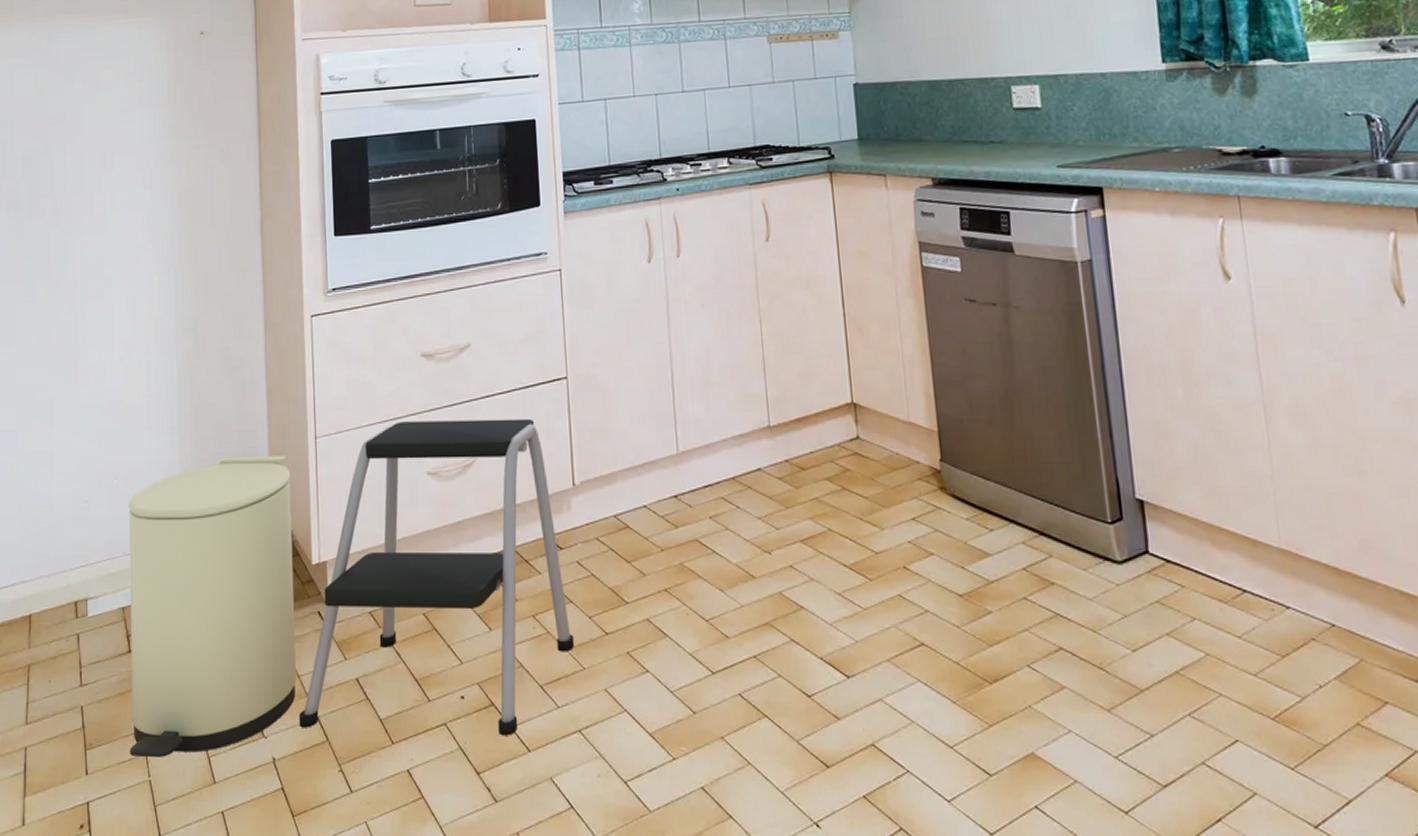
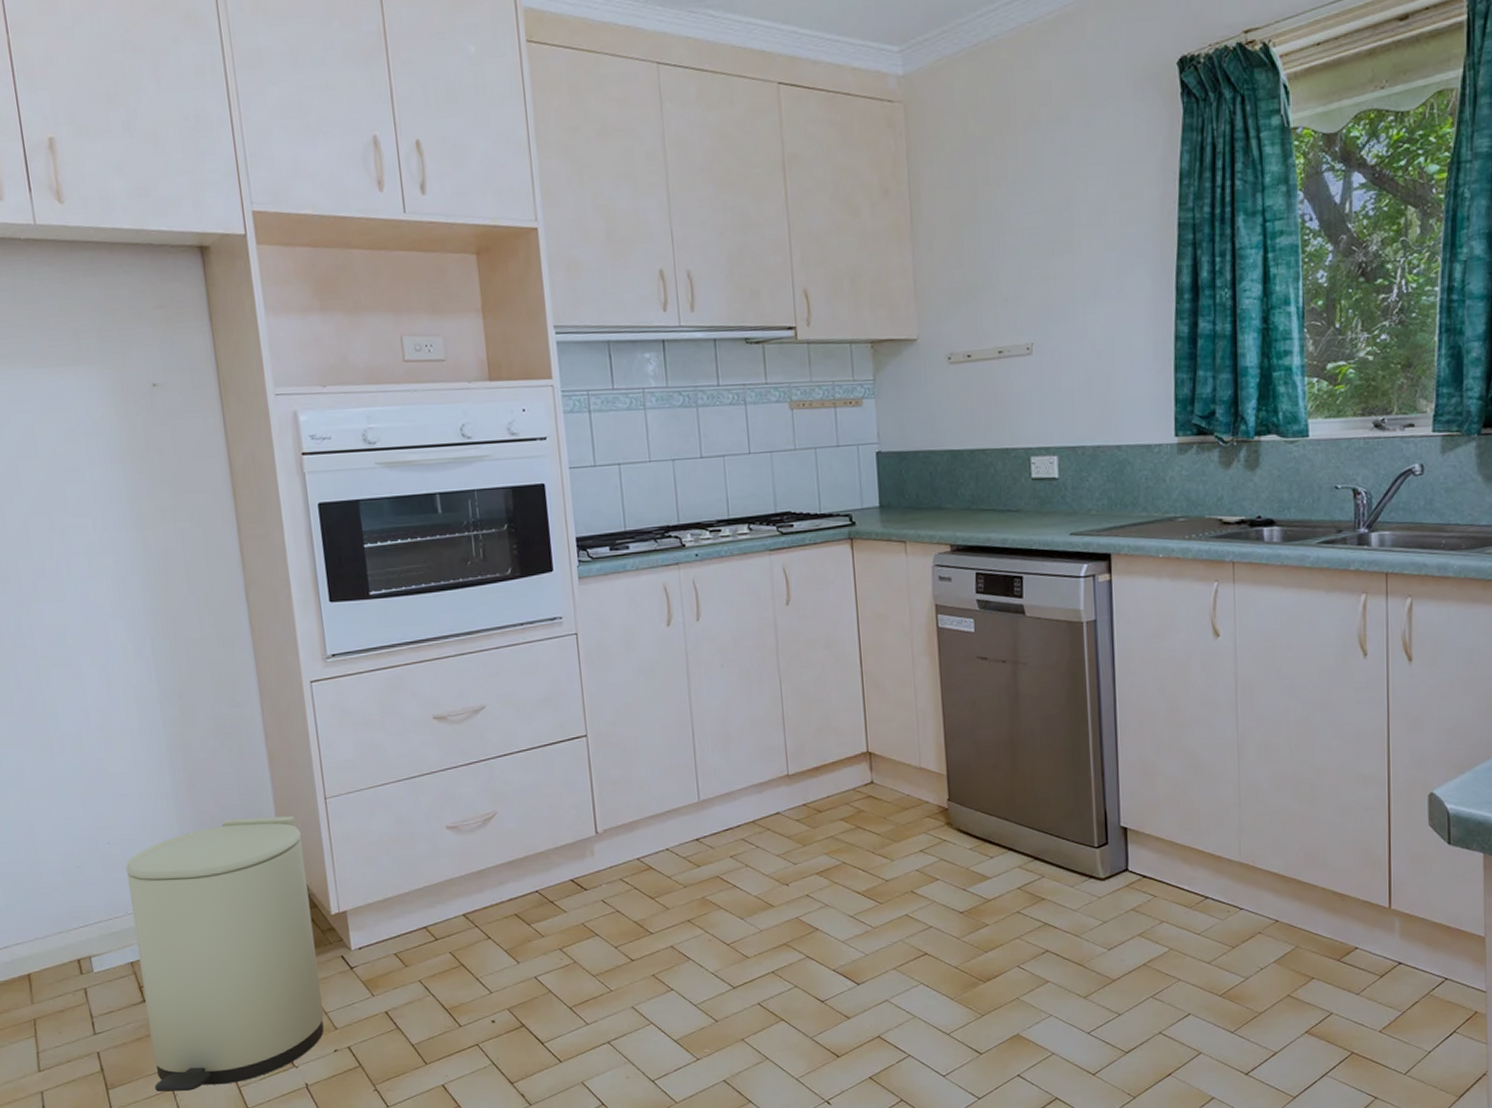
step stool: present [299,418,575,736] -> none [329,774,602,1057]

